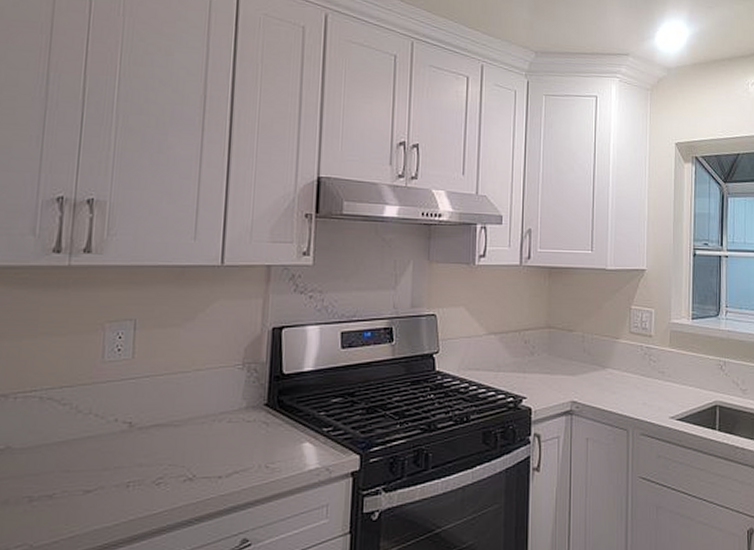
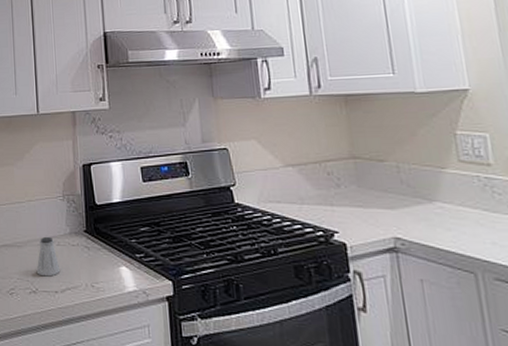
saltshaker: none [196,413,229,460] -> present [36,237,61,277]

